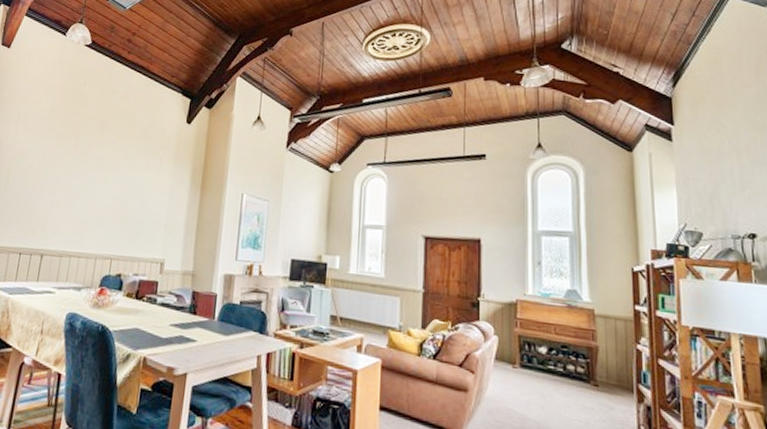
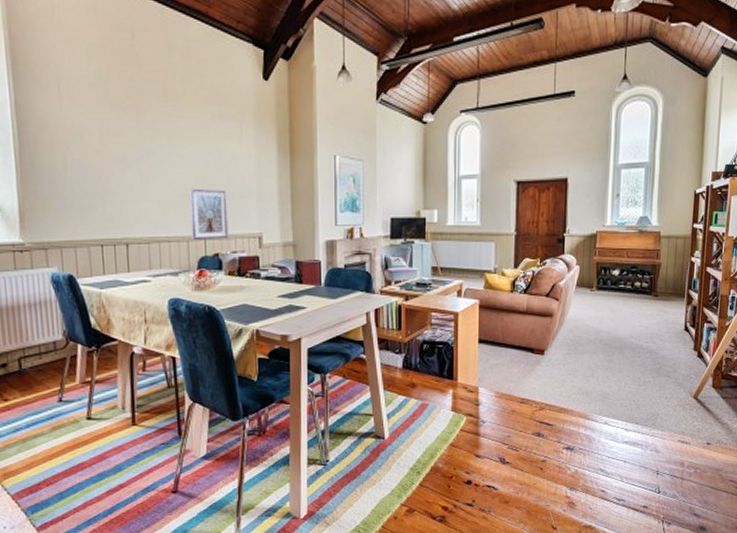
picture frame: none [100,210,139,261] -> present [190,188,229,241]

